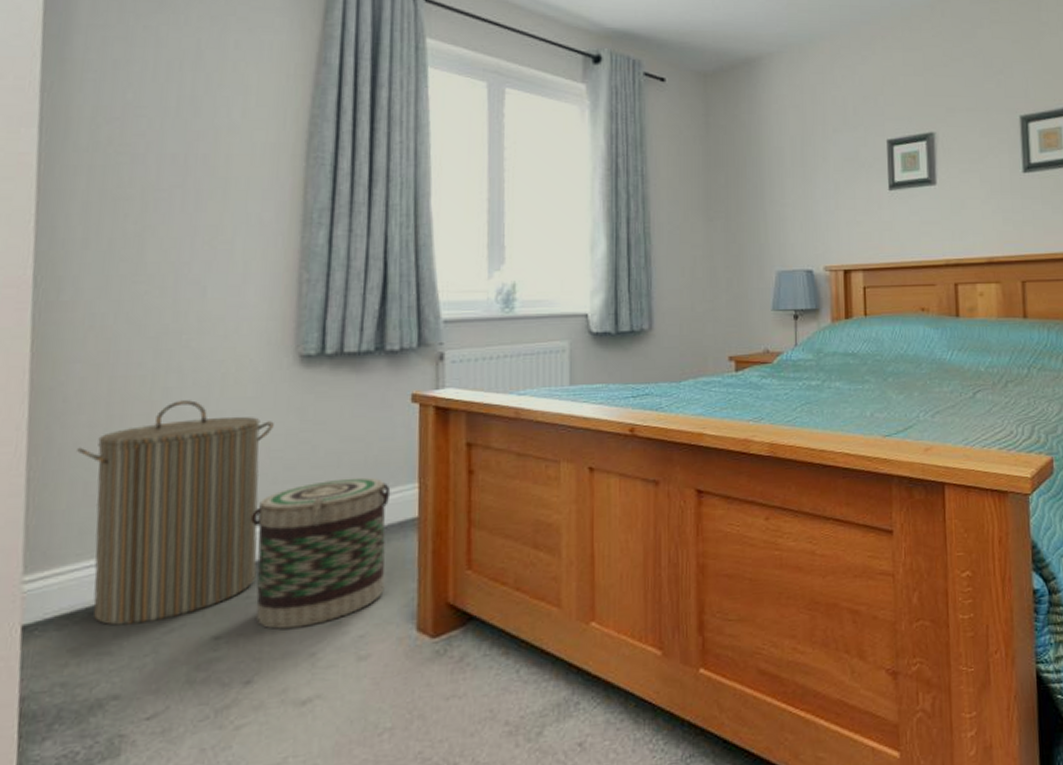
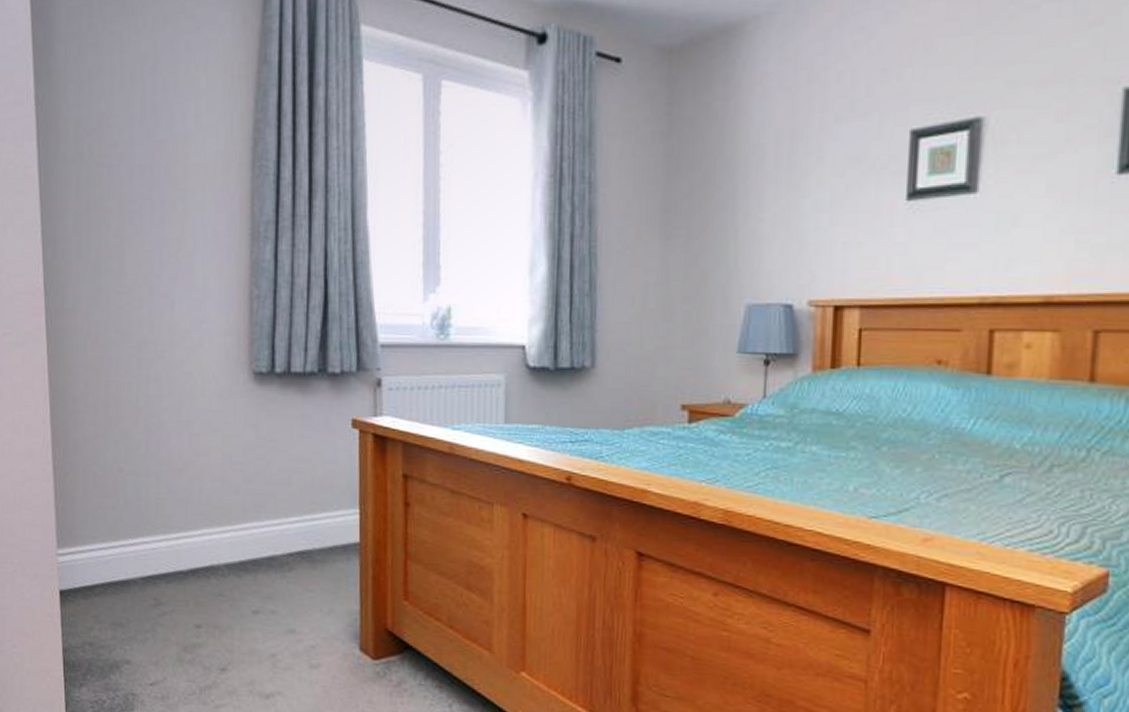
laundry hamper: present [77,400,274,626] -> none [87,408,234,604]
basket: present [251,477,391,629] -> none [220,496,335,630]

